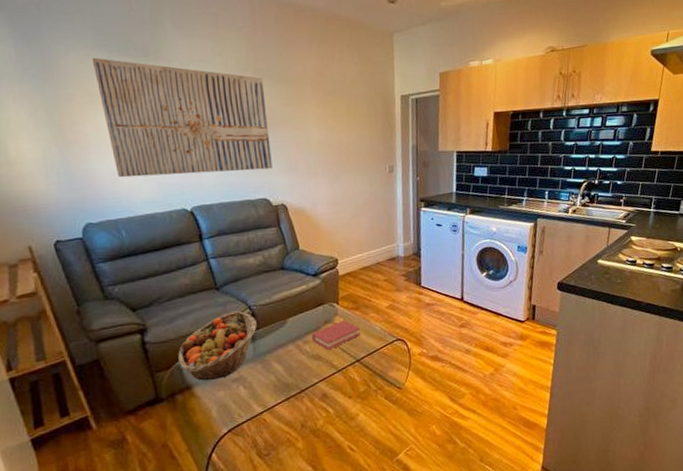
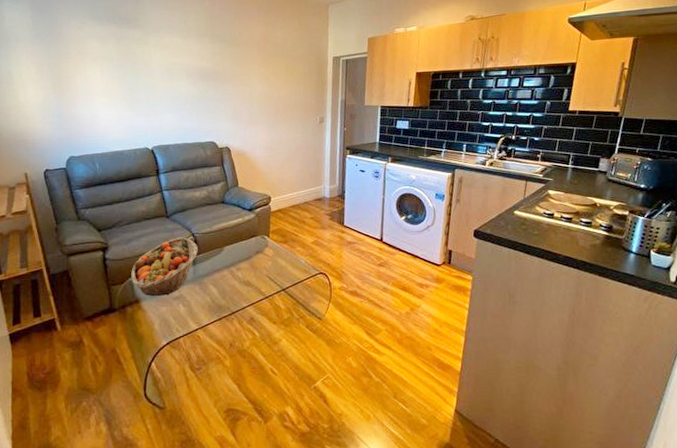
wall art: present [91,57,273,178] -> none [87,25,221,121]
book: present [312,320,360,351] -> none [245,252,287,278]

